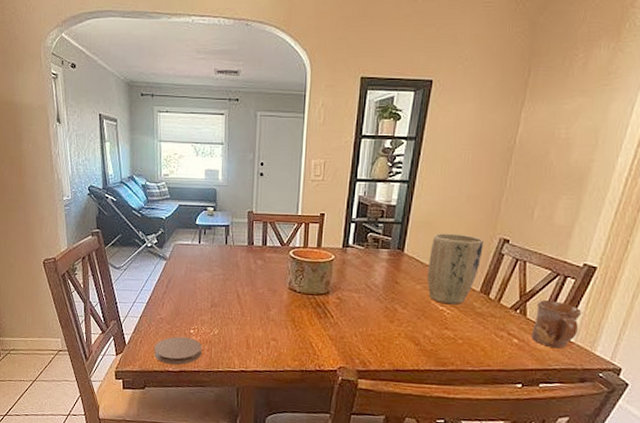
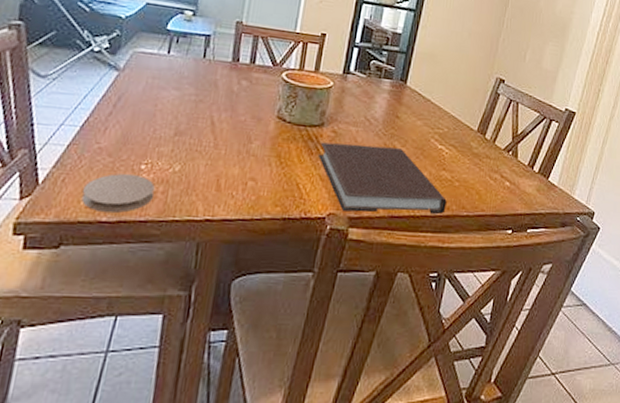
notebook: none [327,308,450,368] -> present [319,142,447,214]
plant pot: present [427,233,484,305] -> none [428,67,482,144]
mug: present [531,299,582,349] -> none [521,142,564,193]

